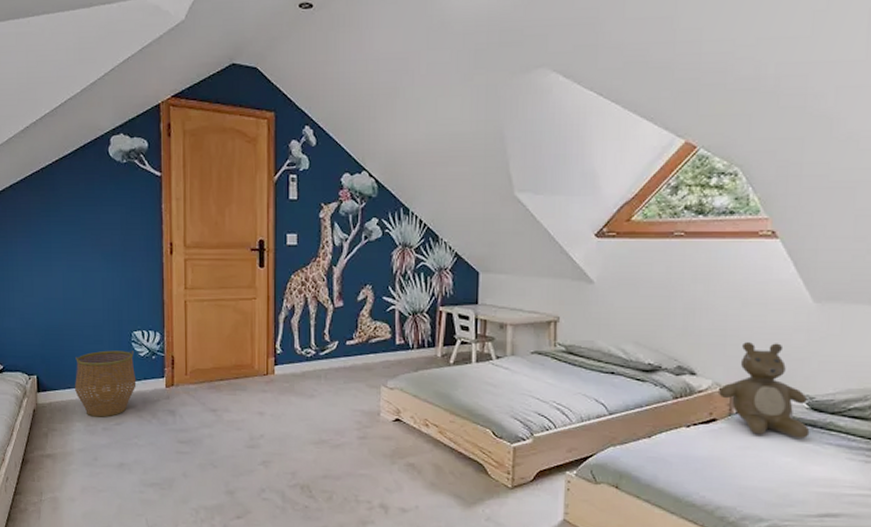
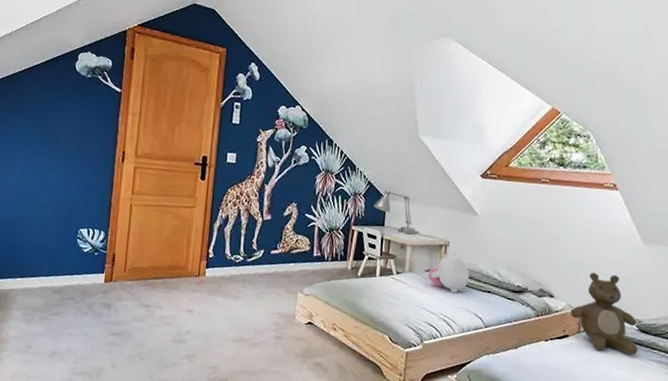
basket: present [75,350,137,417] -> none [17,244,78,307]
desk lamp: none [464,262,521,312] -> present [374,190,419,235]
plush toy: none [534,330,587,377] -> present [427,253,470,293]

